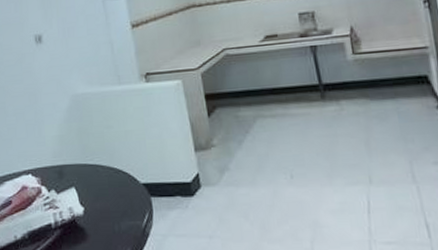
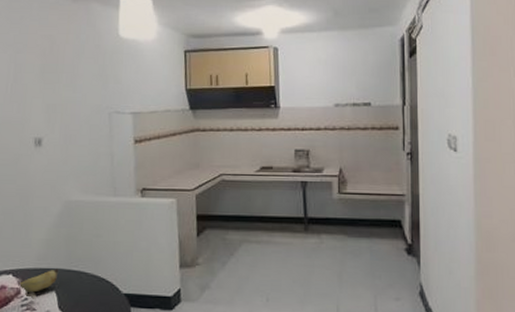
banana: none [38,164,75,191] -> present [18,269,59,293]

